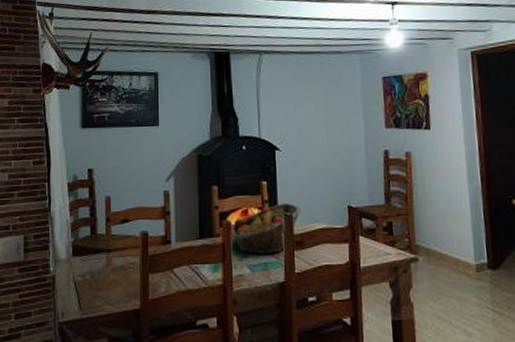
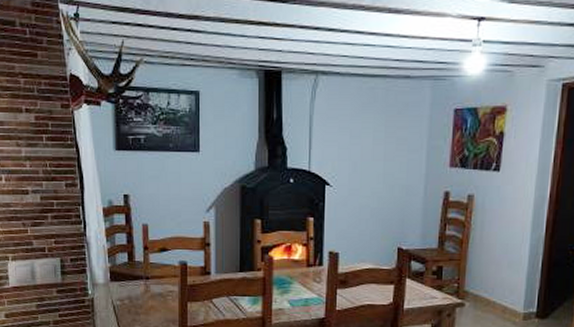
fruit basket: present [231,203,301,255] -> none [272,241,348,292]

